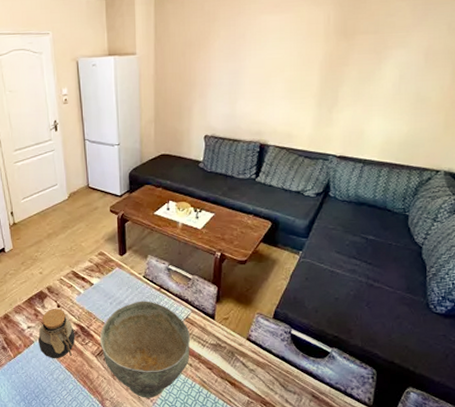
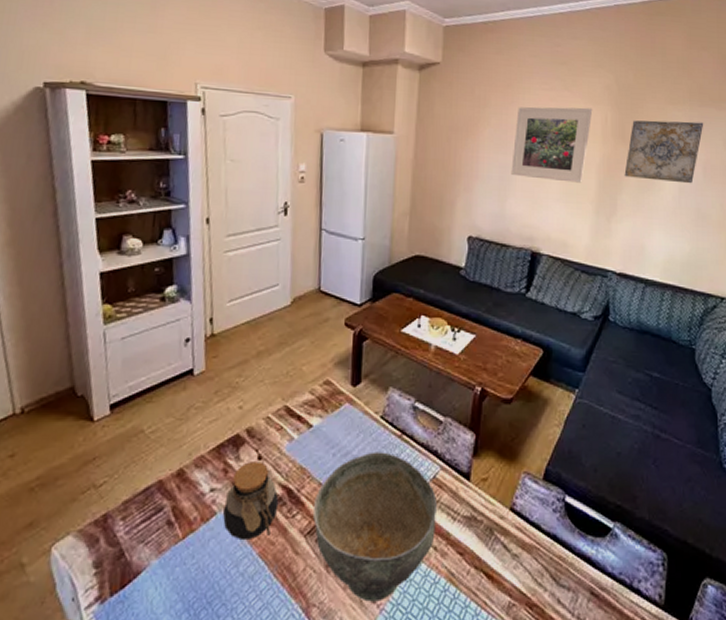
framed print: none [240,9,316,81] -> present [511,106,593,183]
wall art: none [346,9,428,71] -> present [624,120,704,184]

